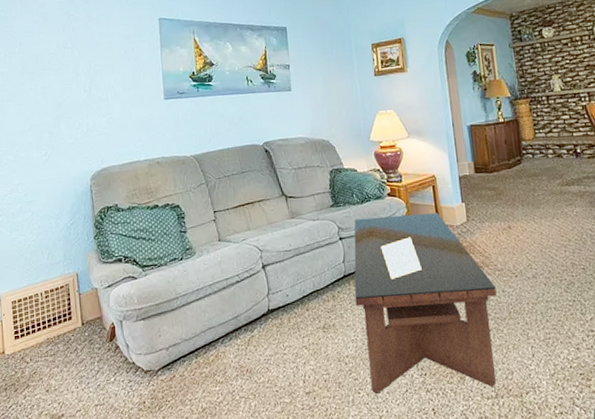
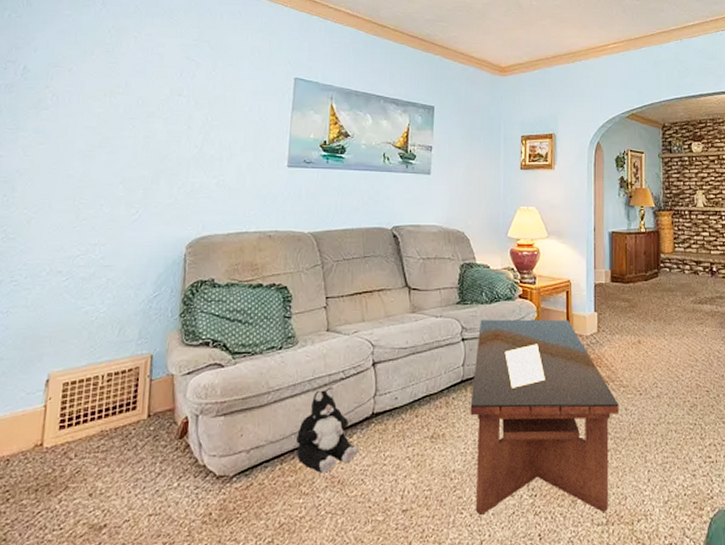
plush toy: none [205,289,262,364] -> present [295,387,360,473]

